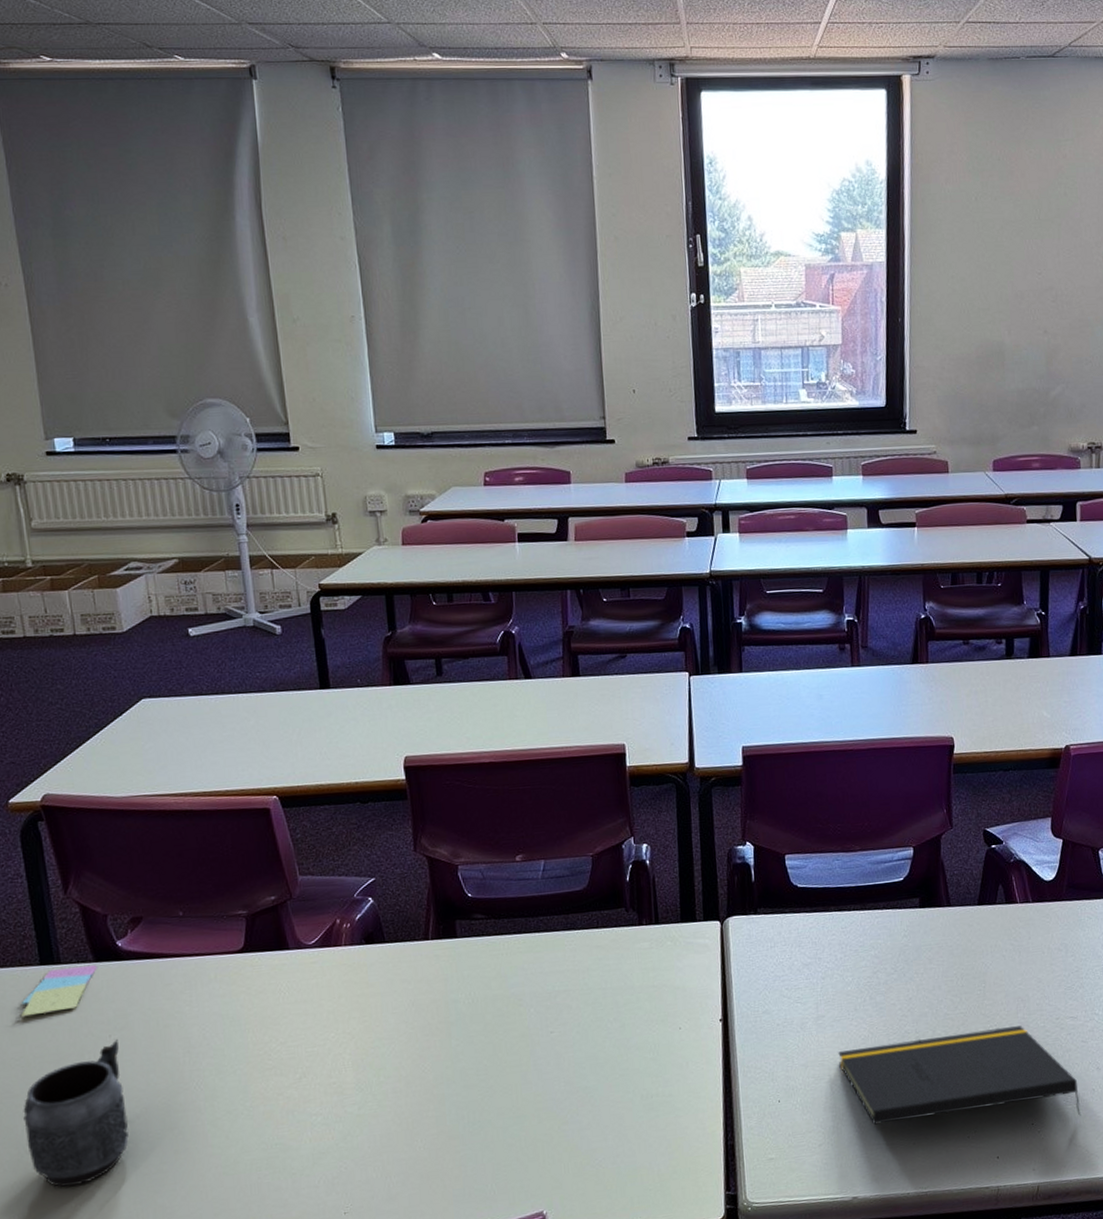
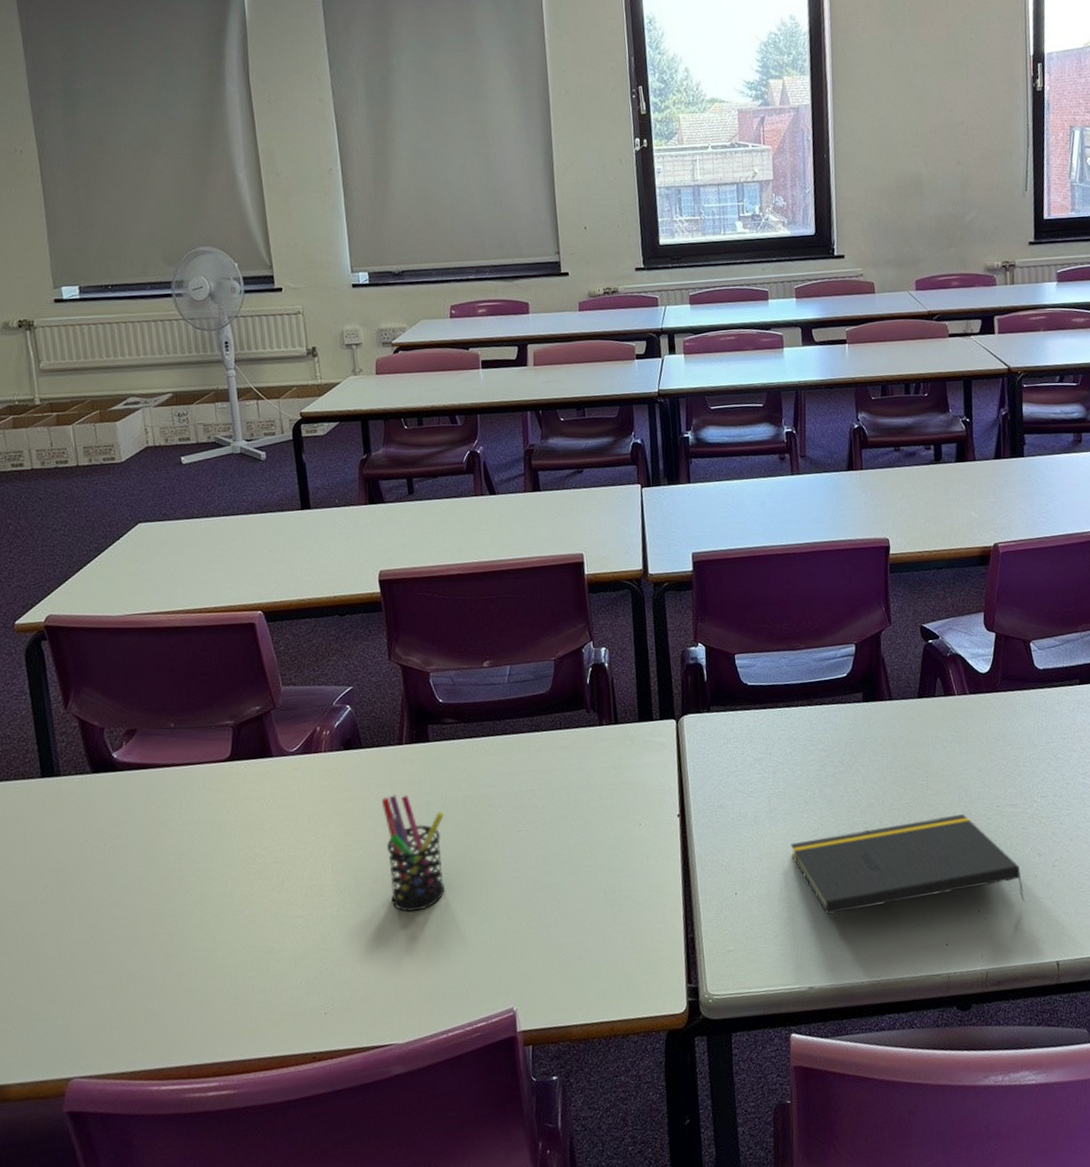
sticky notes: present [21,964,97,1017] -> none [23,775,94,828]
mug: present [23,1040,129,1187] -> none [23,848,122,994]
pen holder: none [405,991,473,1113] -> present [381,794,445,912]

